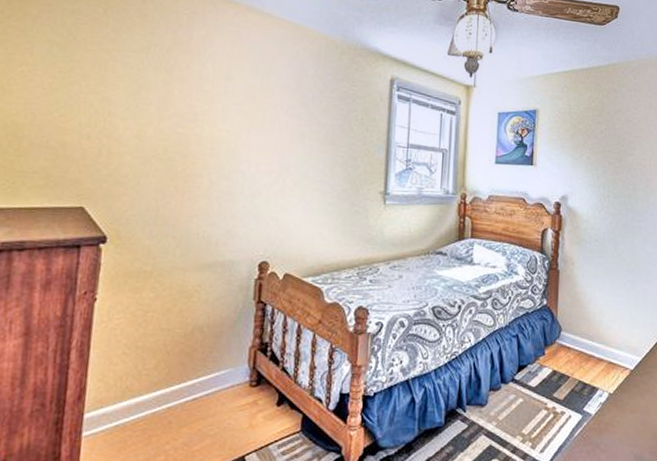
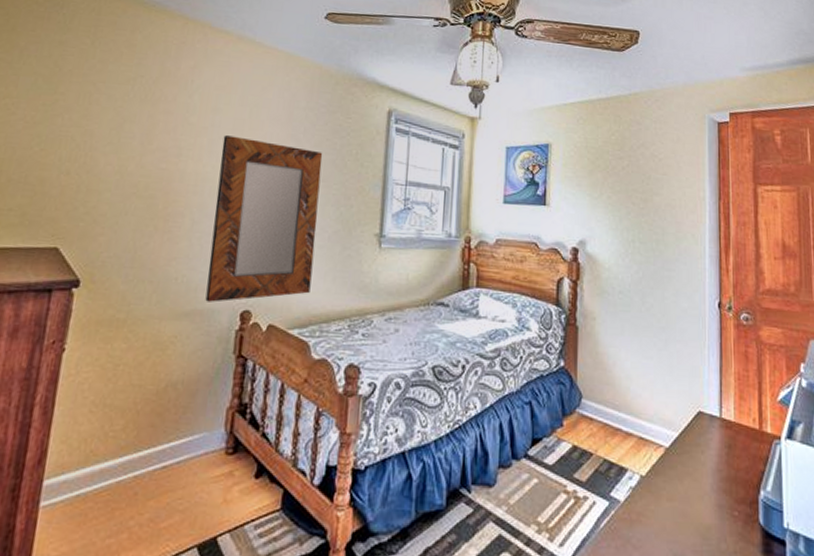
home mirror: none [226,102,331,255] -> present [205,135,323,302]

